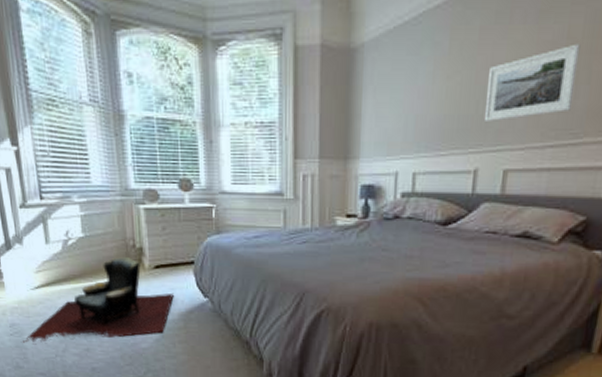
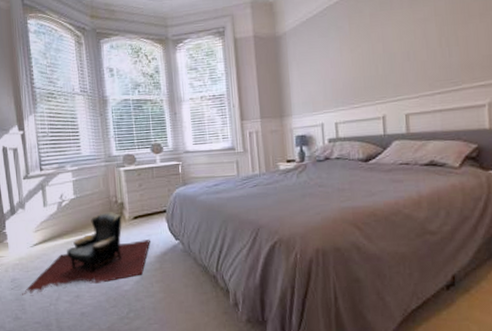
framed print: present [483,43,581,121] -> none [381,18,448,79]

